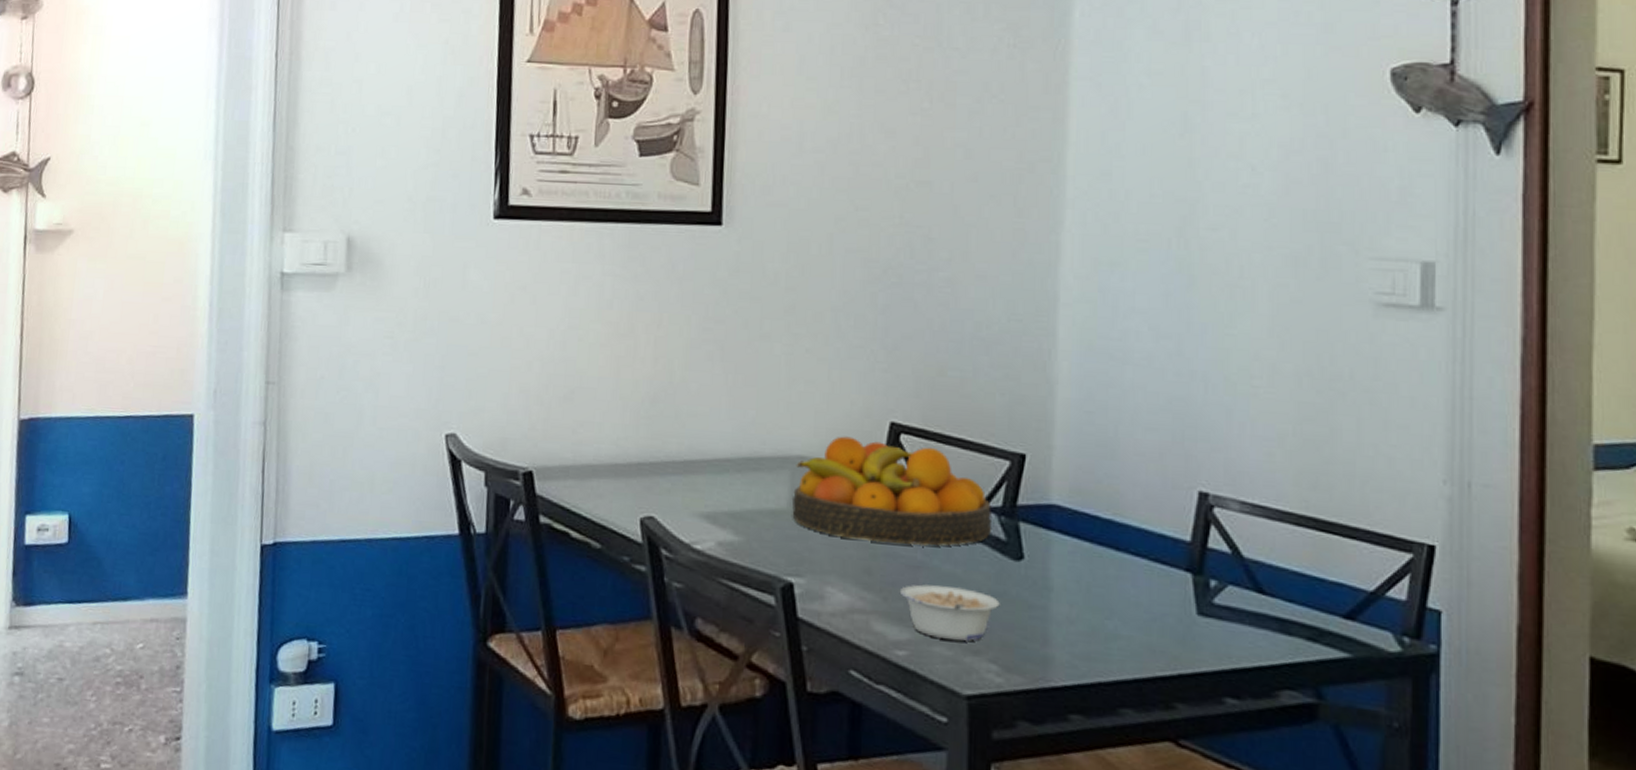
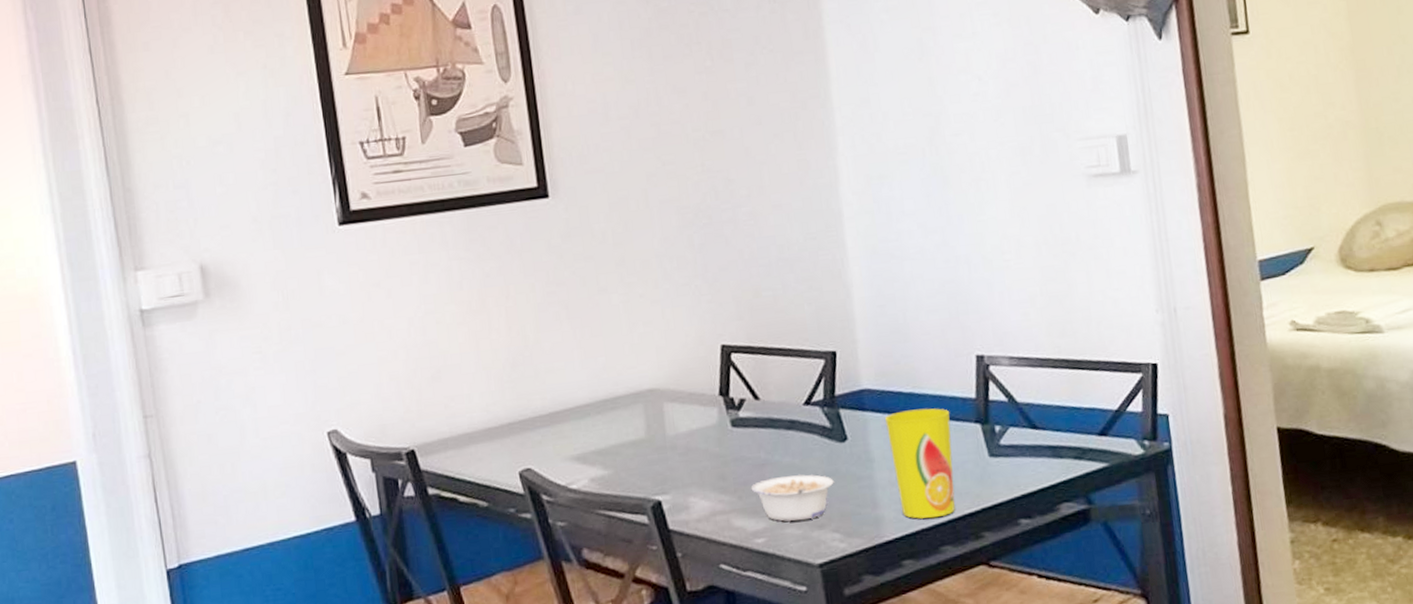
fruit bowl: present [792,436,992,546] -> none [647,360,818,453]
cup: none [1072,539,1156,673] -> present [884,408,955,519]

